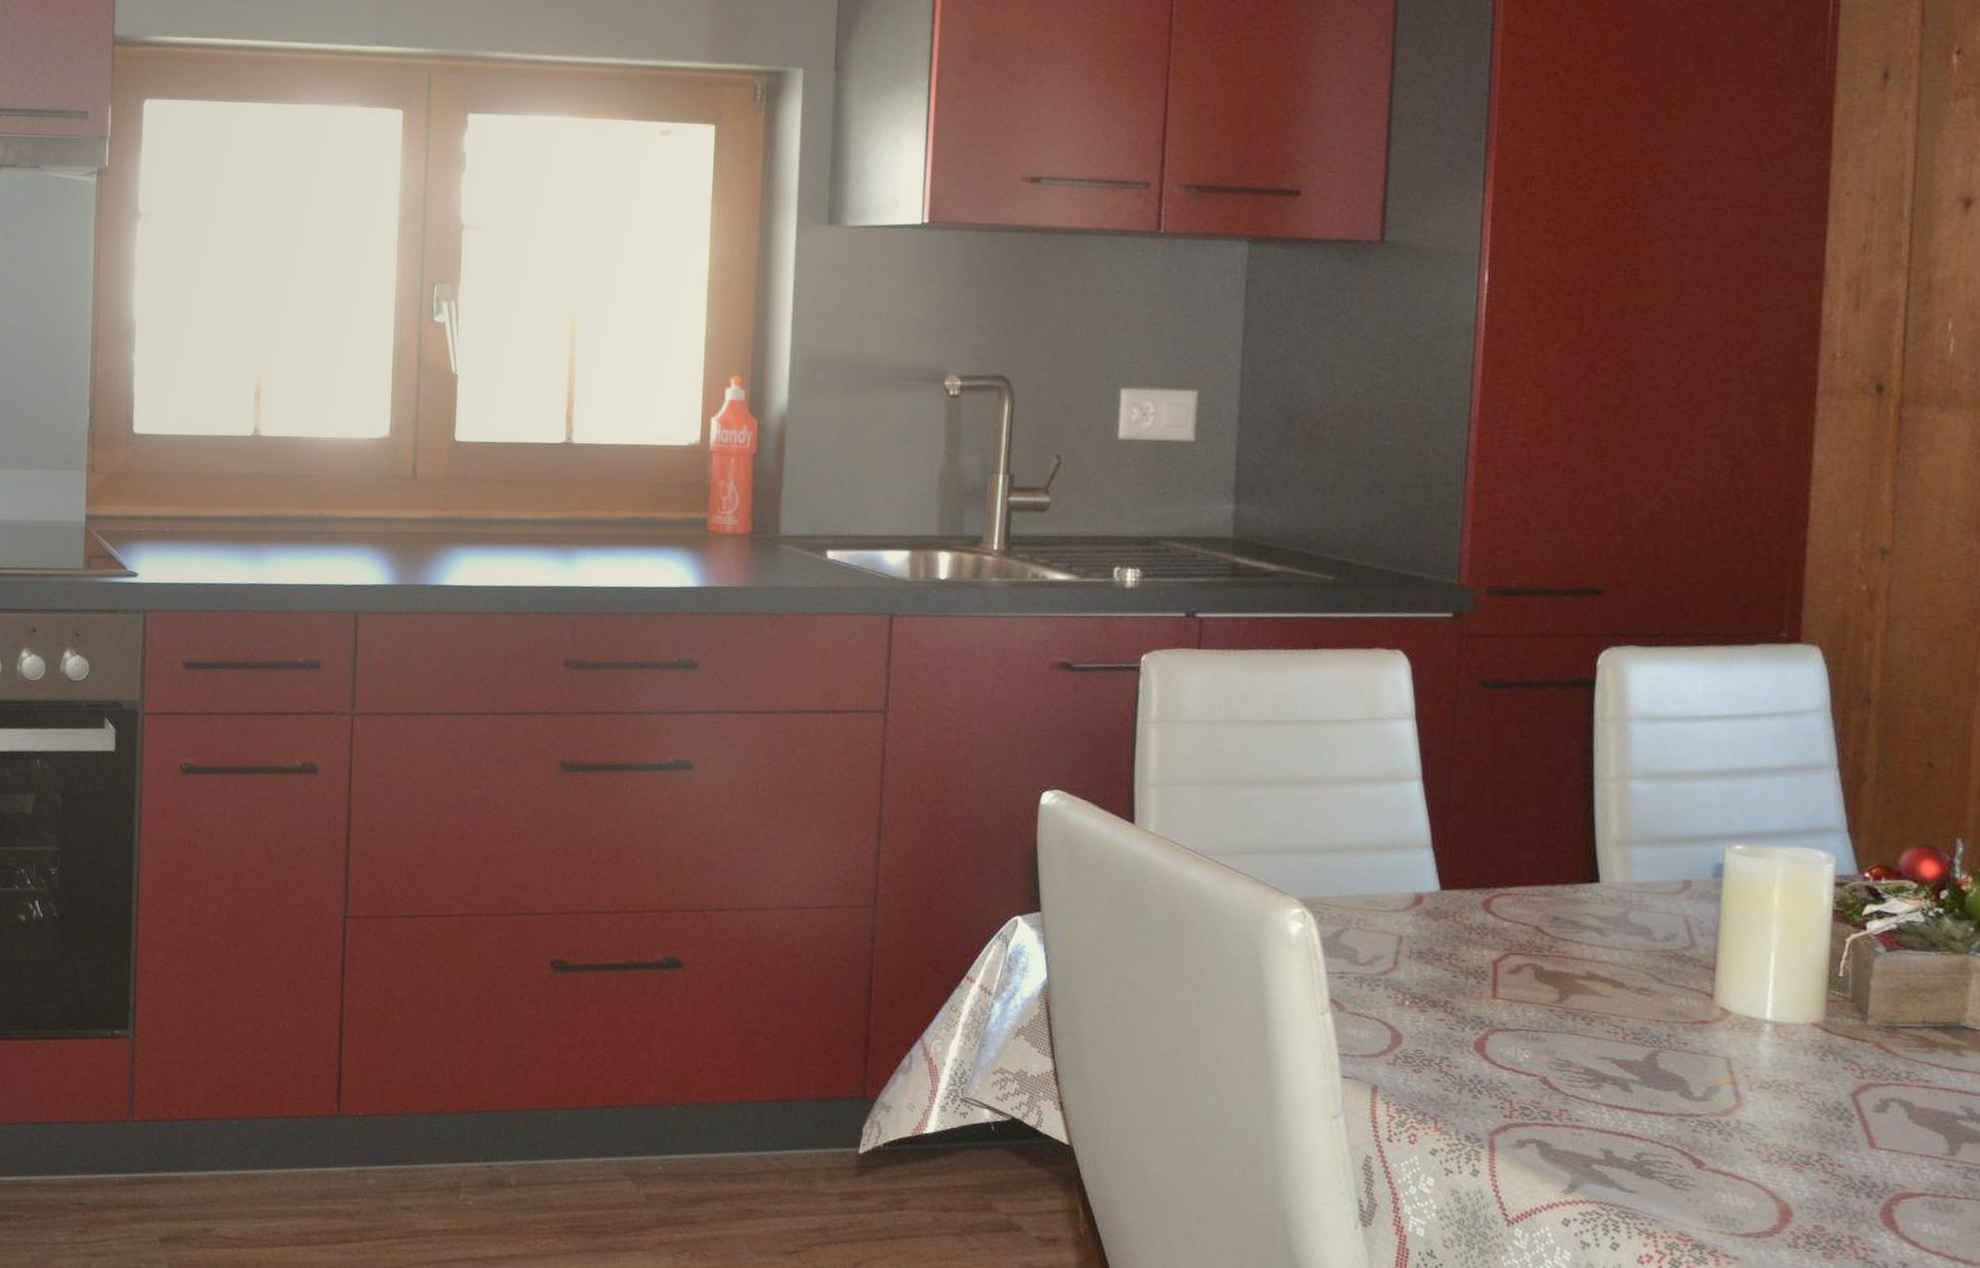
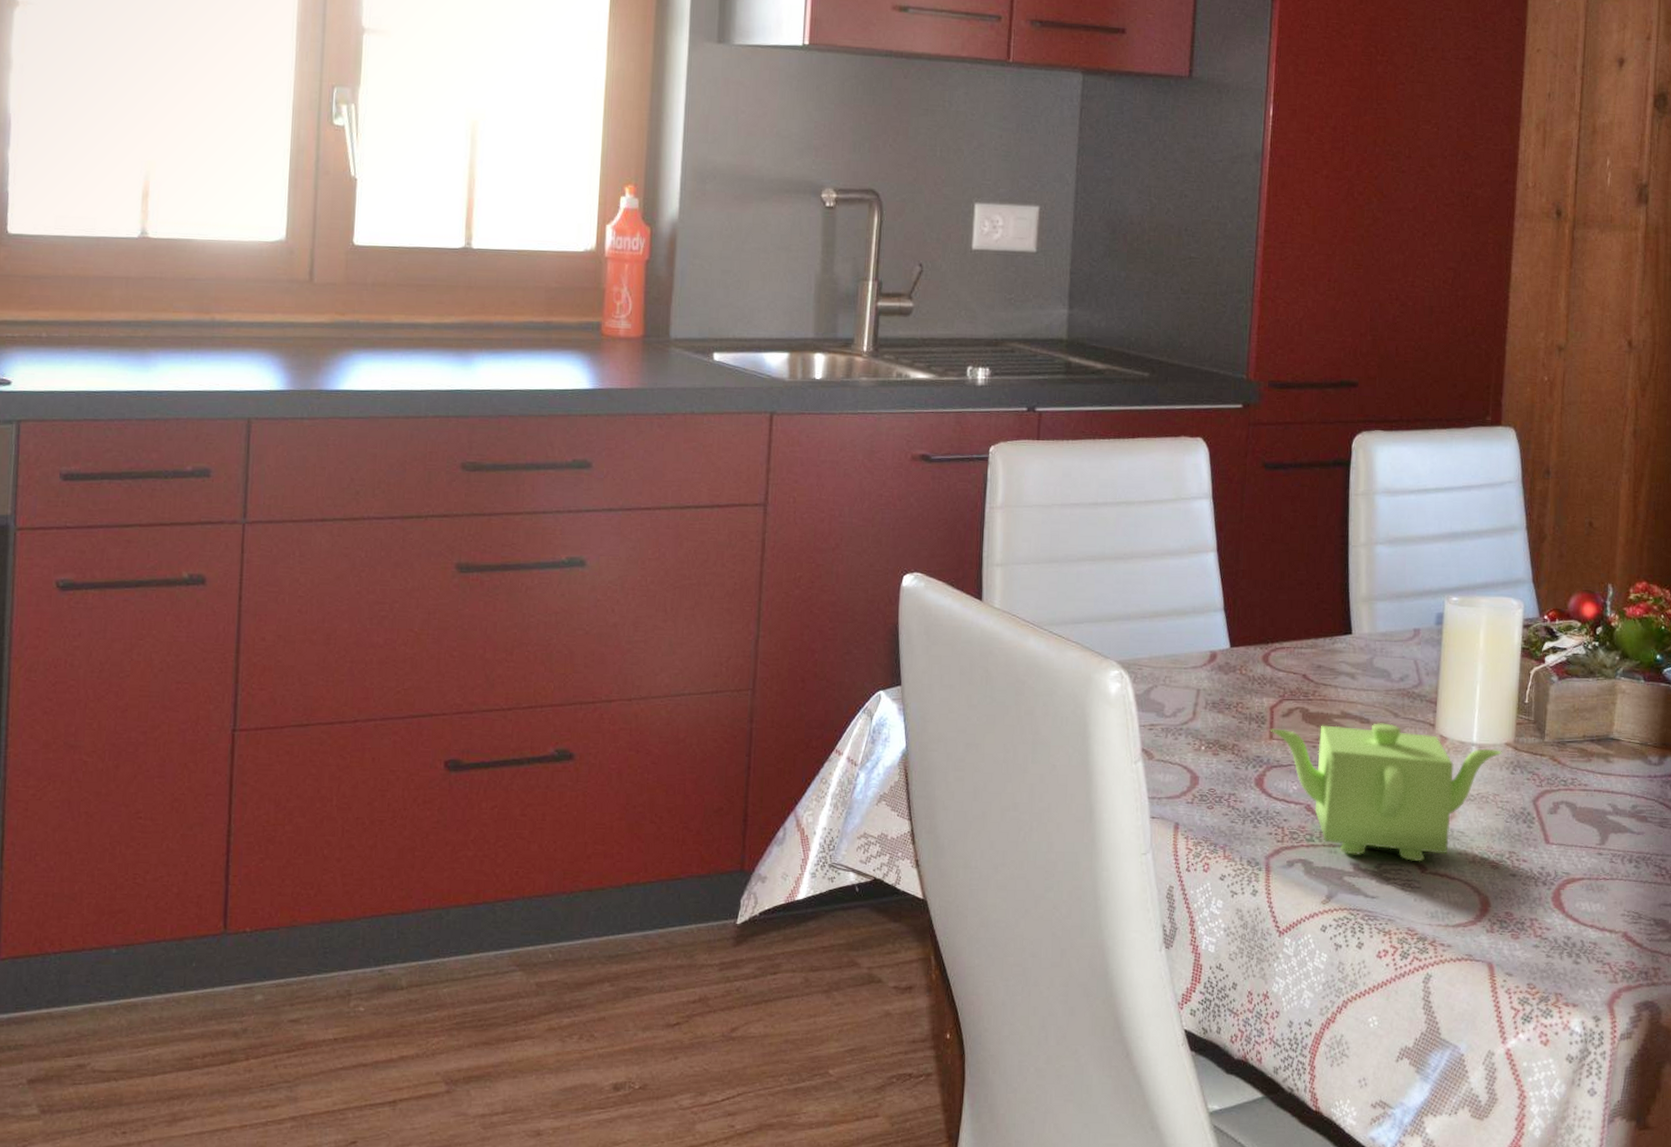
teapot: none [1494,986,1809,1156] -> present [1271,723,1503,862]

